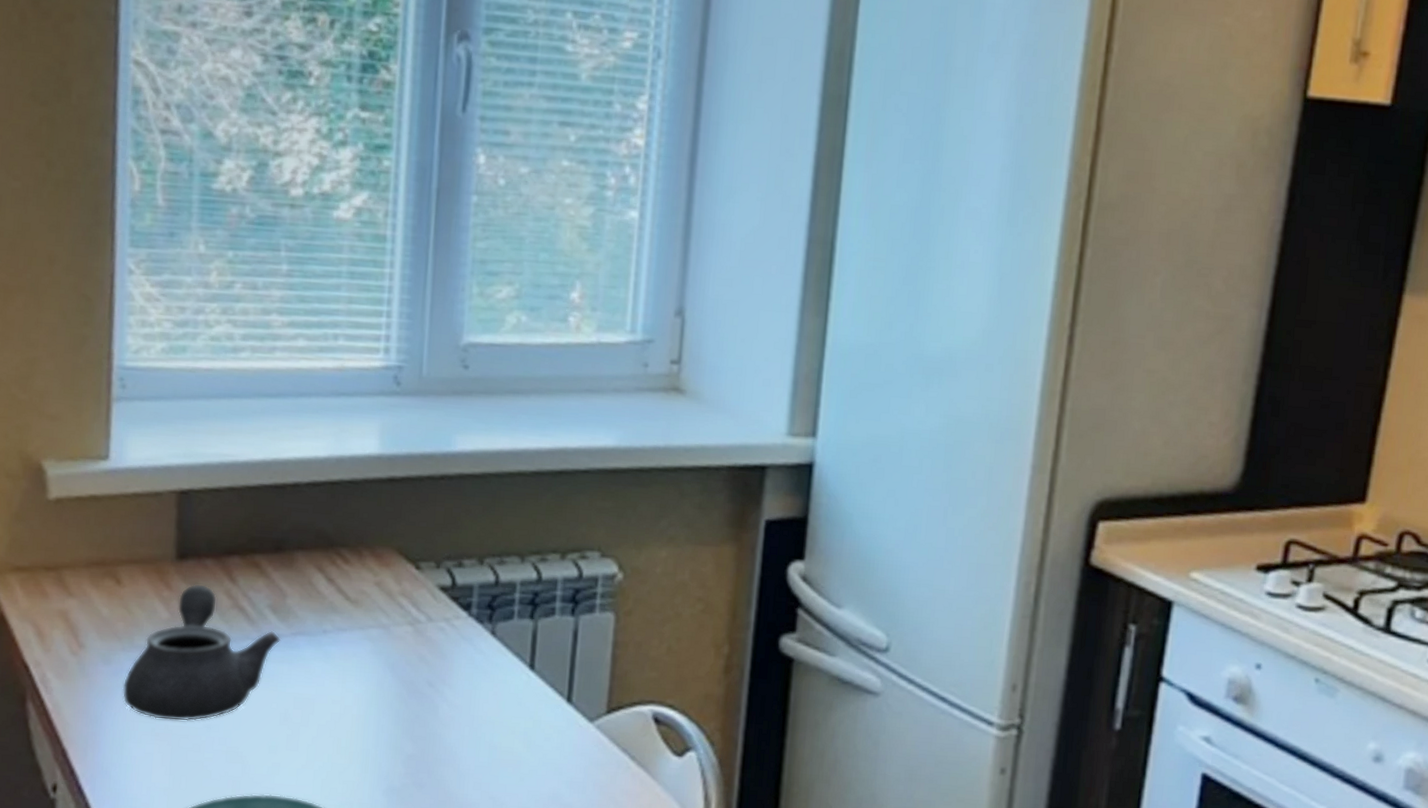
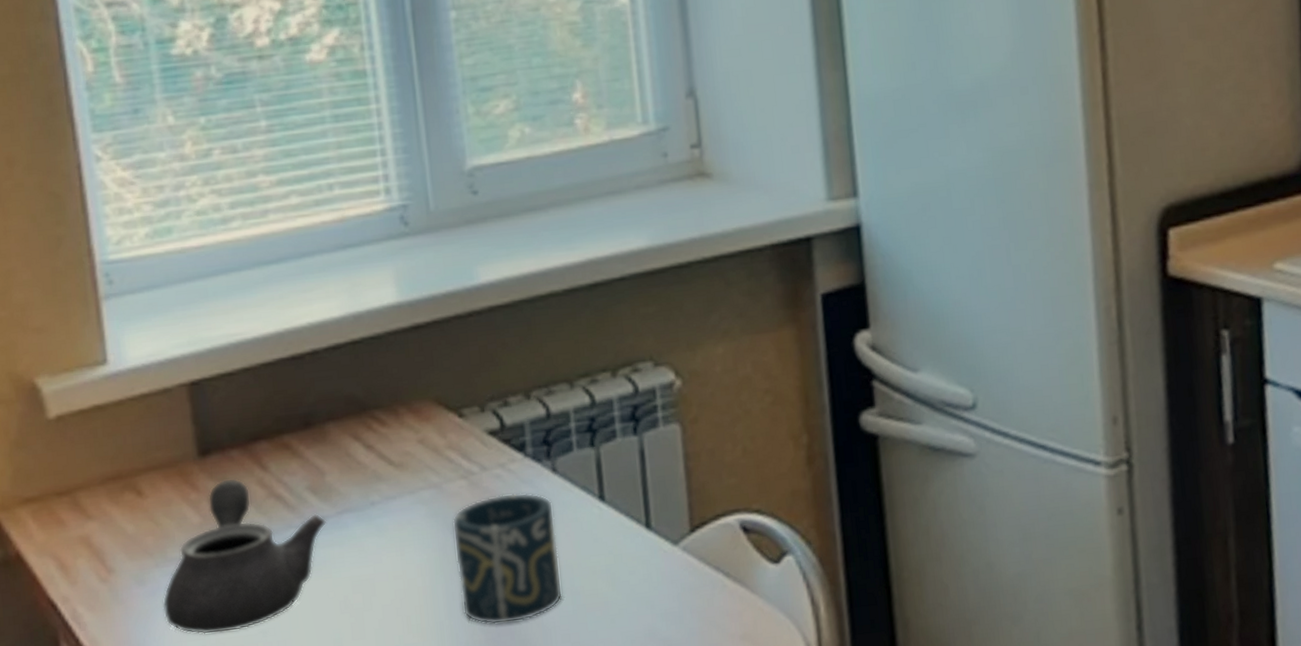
cup: none [389,646,487,763] -> present [452,492,563,625]

